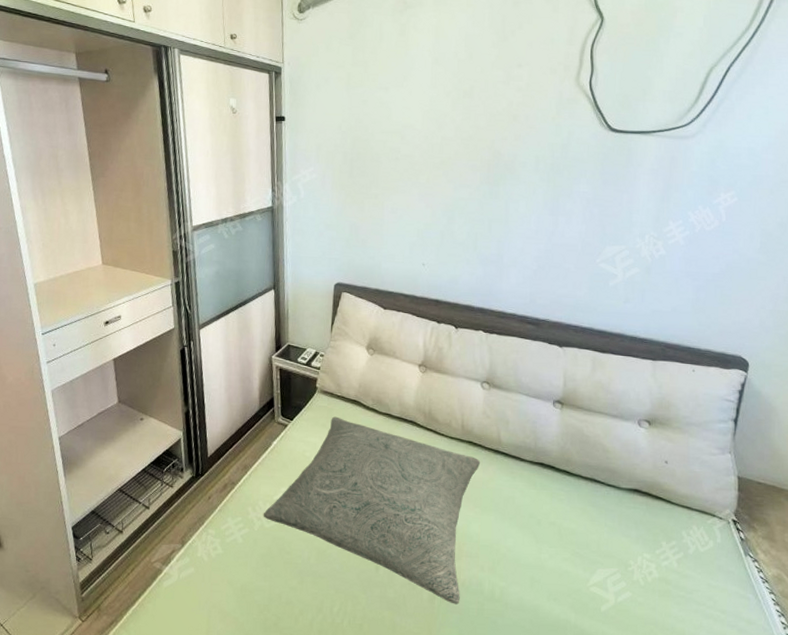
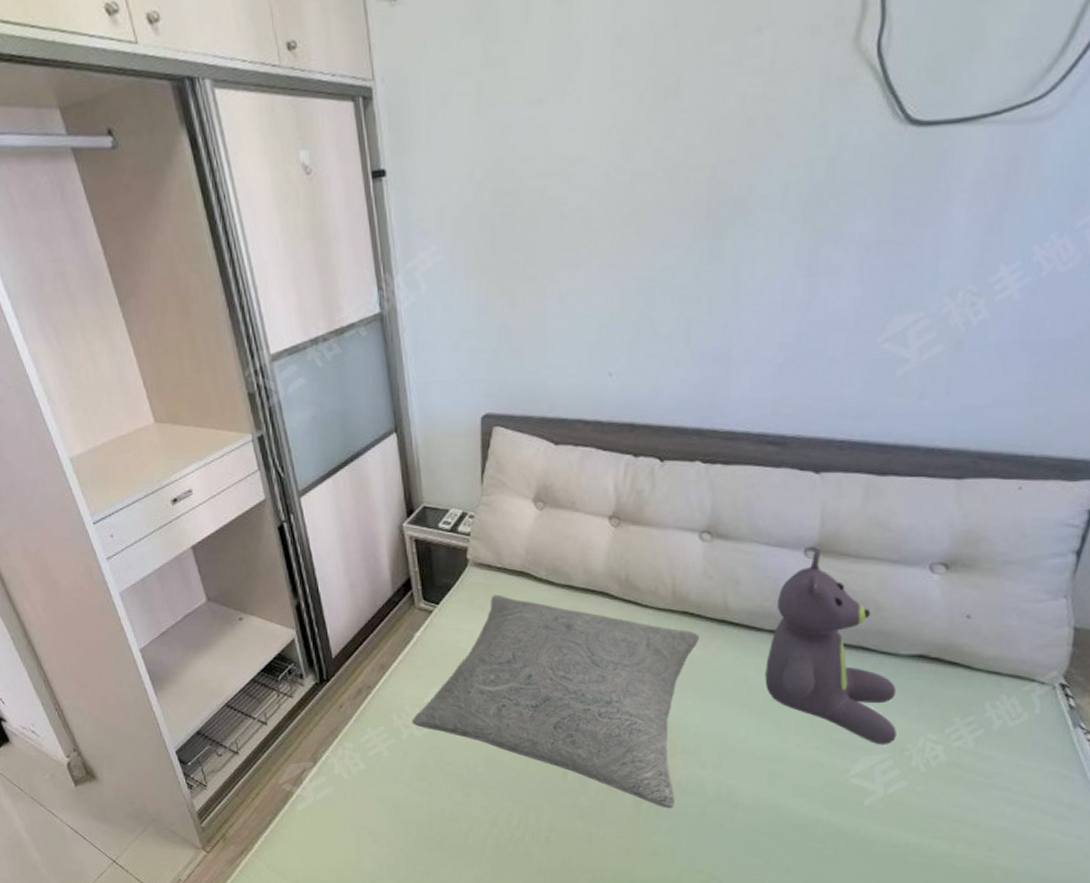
stuffed bear: none [527,402,622,561] -> present [765,549,897,745]

